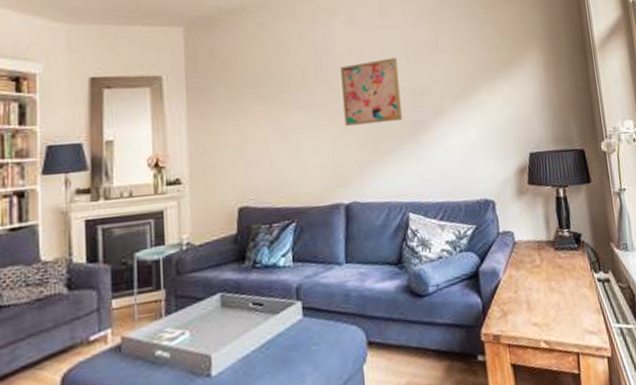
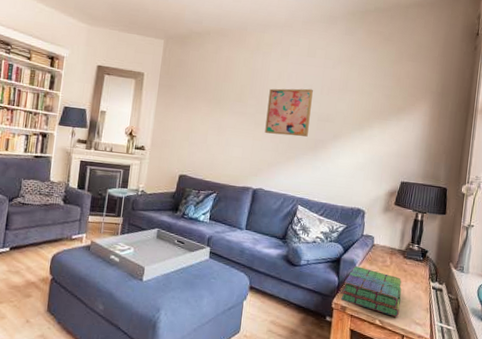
stack of books: none [489,275,567,332] -> present [341,266,402,317]

